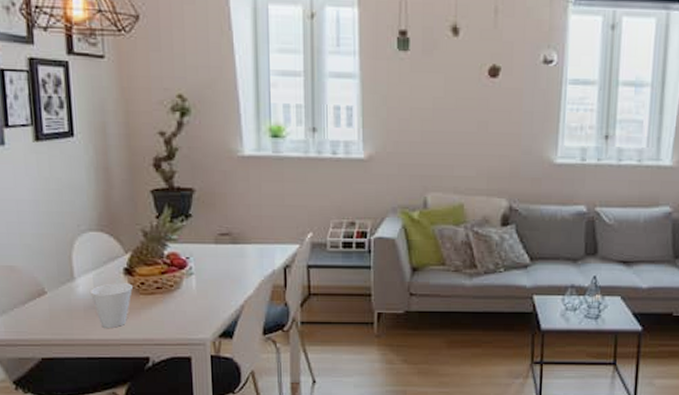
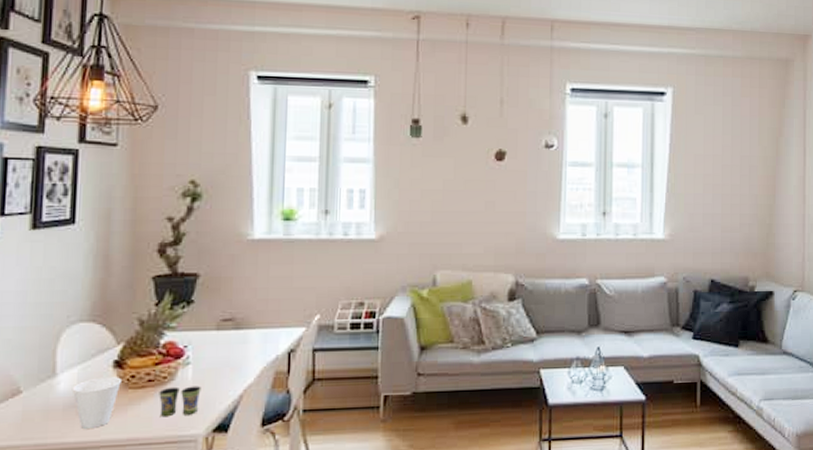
cup: none [167,294,206,322] -> present [159,386,201,418]

